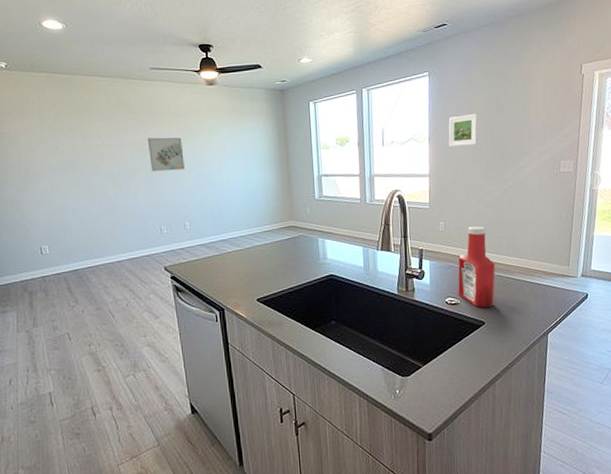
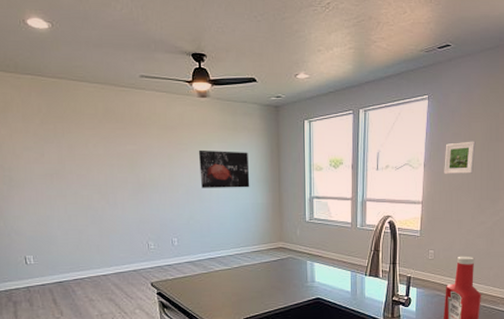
wall art: present [147,137,185,172] -> none [136,150,174,185]
wall art: none [208,134,259,172] -> present [199,149,250,188]

